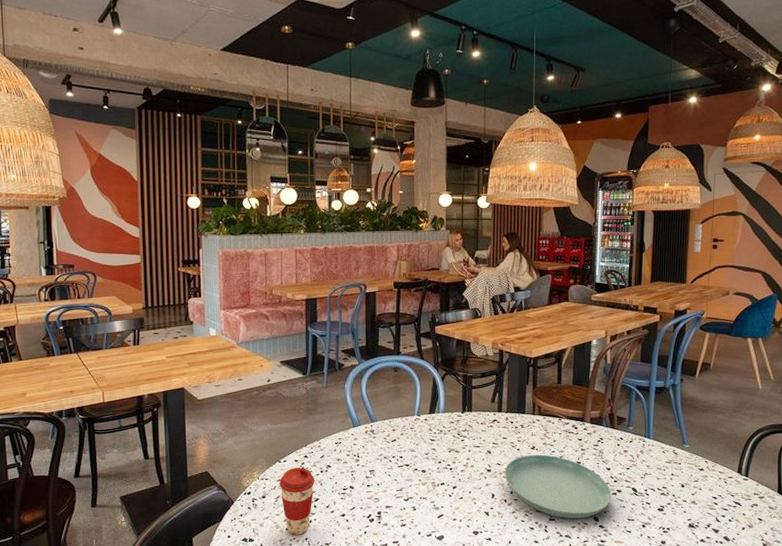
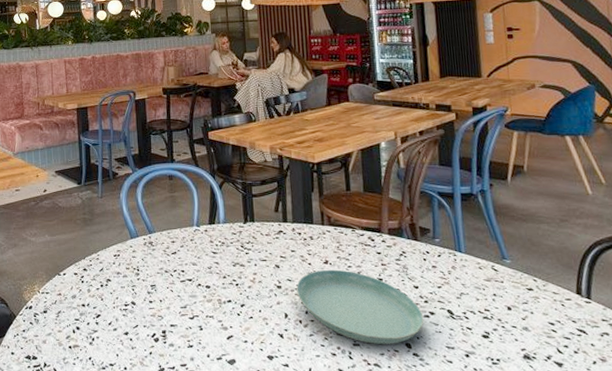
coffee cup: present [280,468,315,535] -> none [60,281,96,354]

